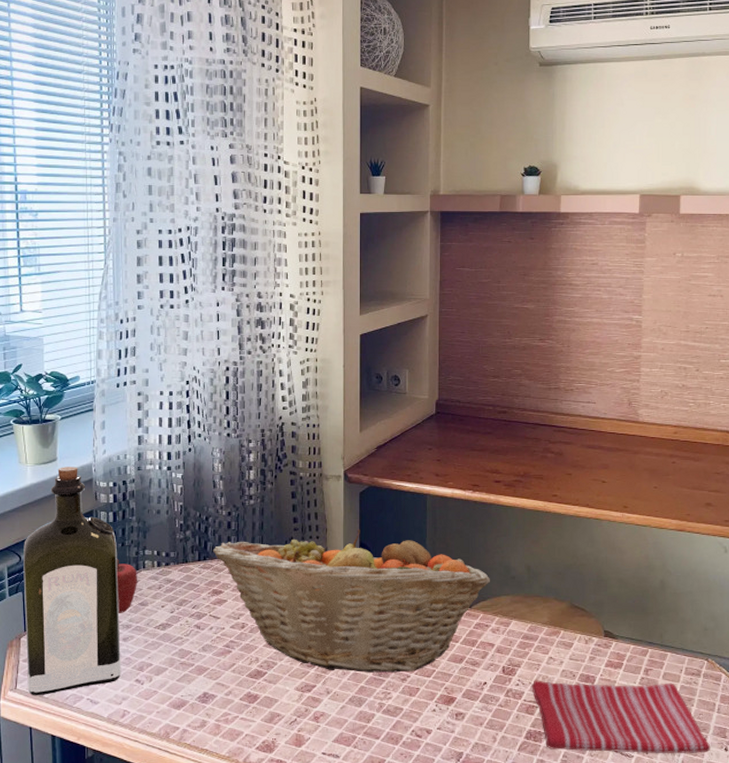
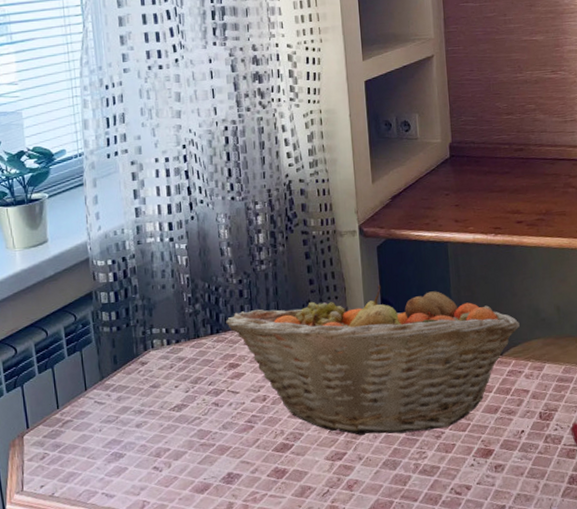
liquor: present [23,467,121,696] -> none [18,247,136,497]
apple: present [116,559,137,613] -> none [122,341,147,399]

